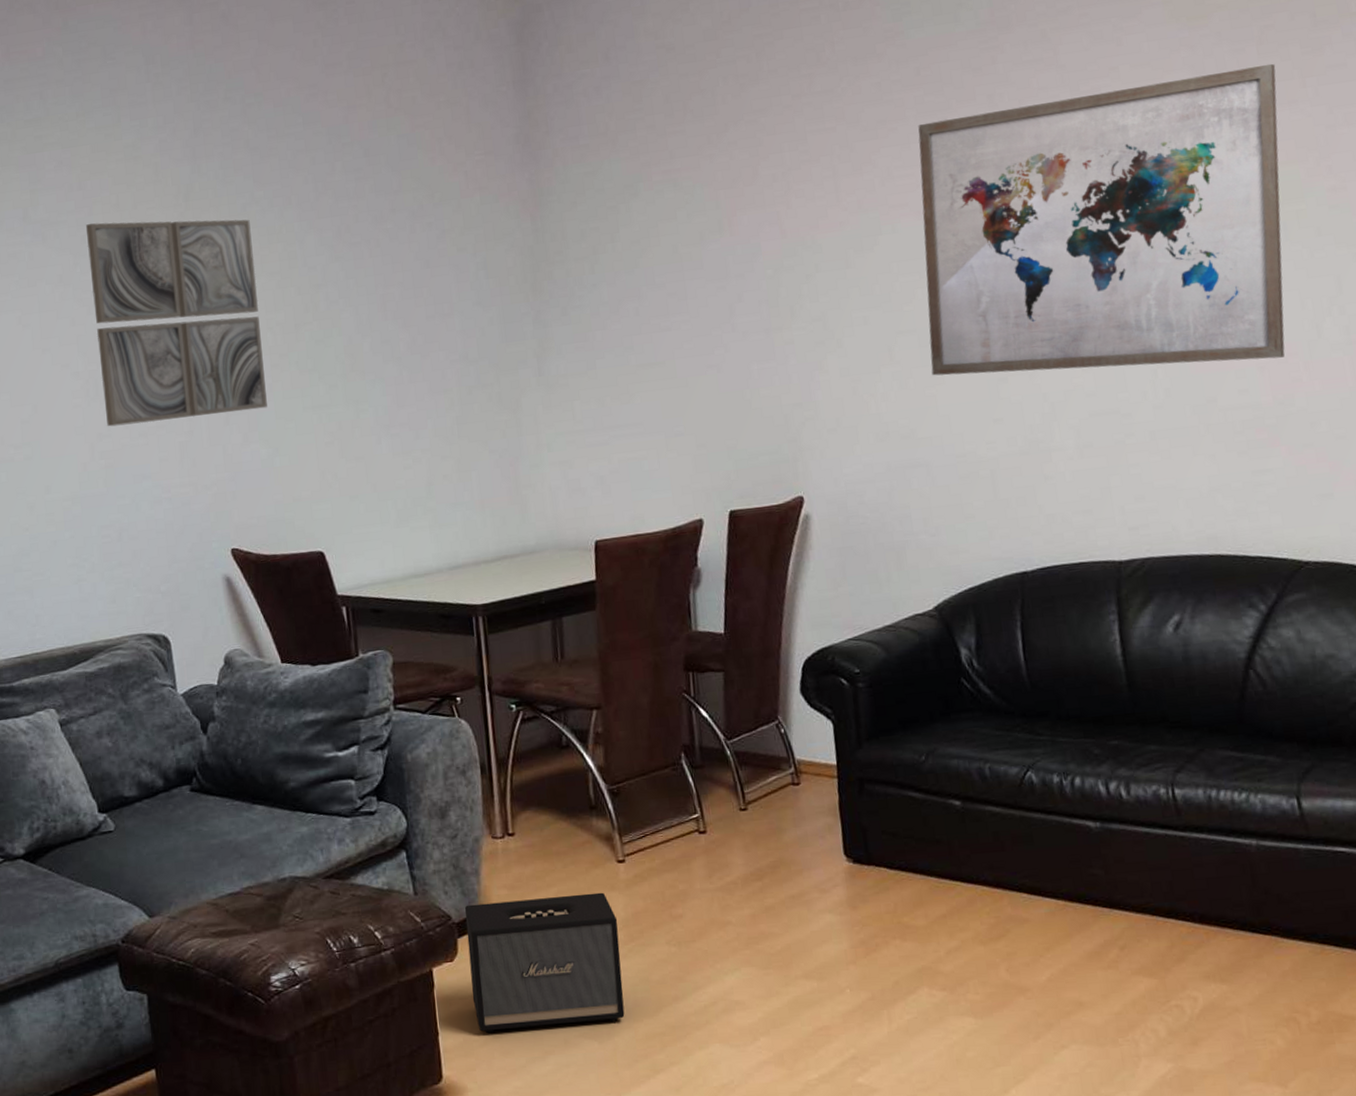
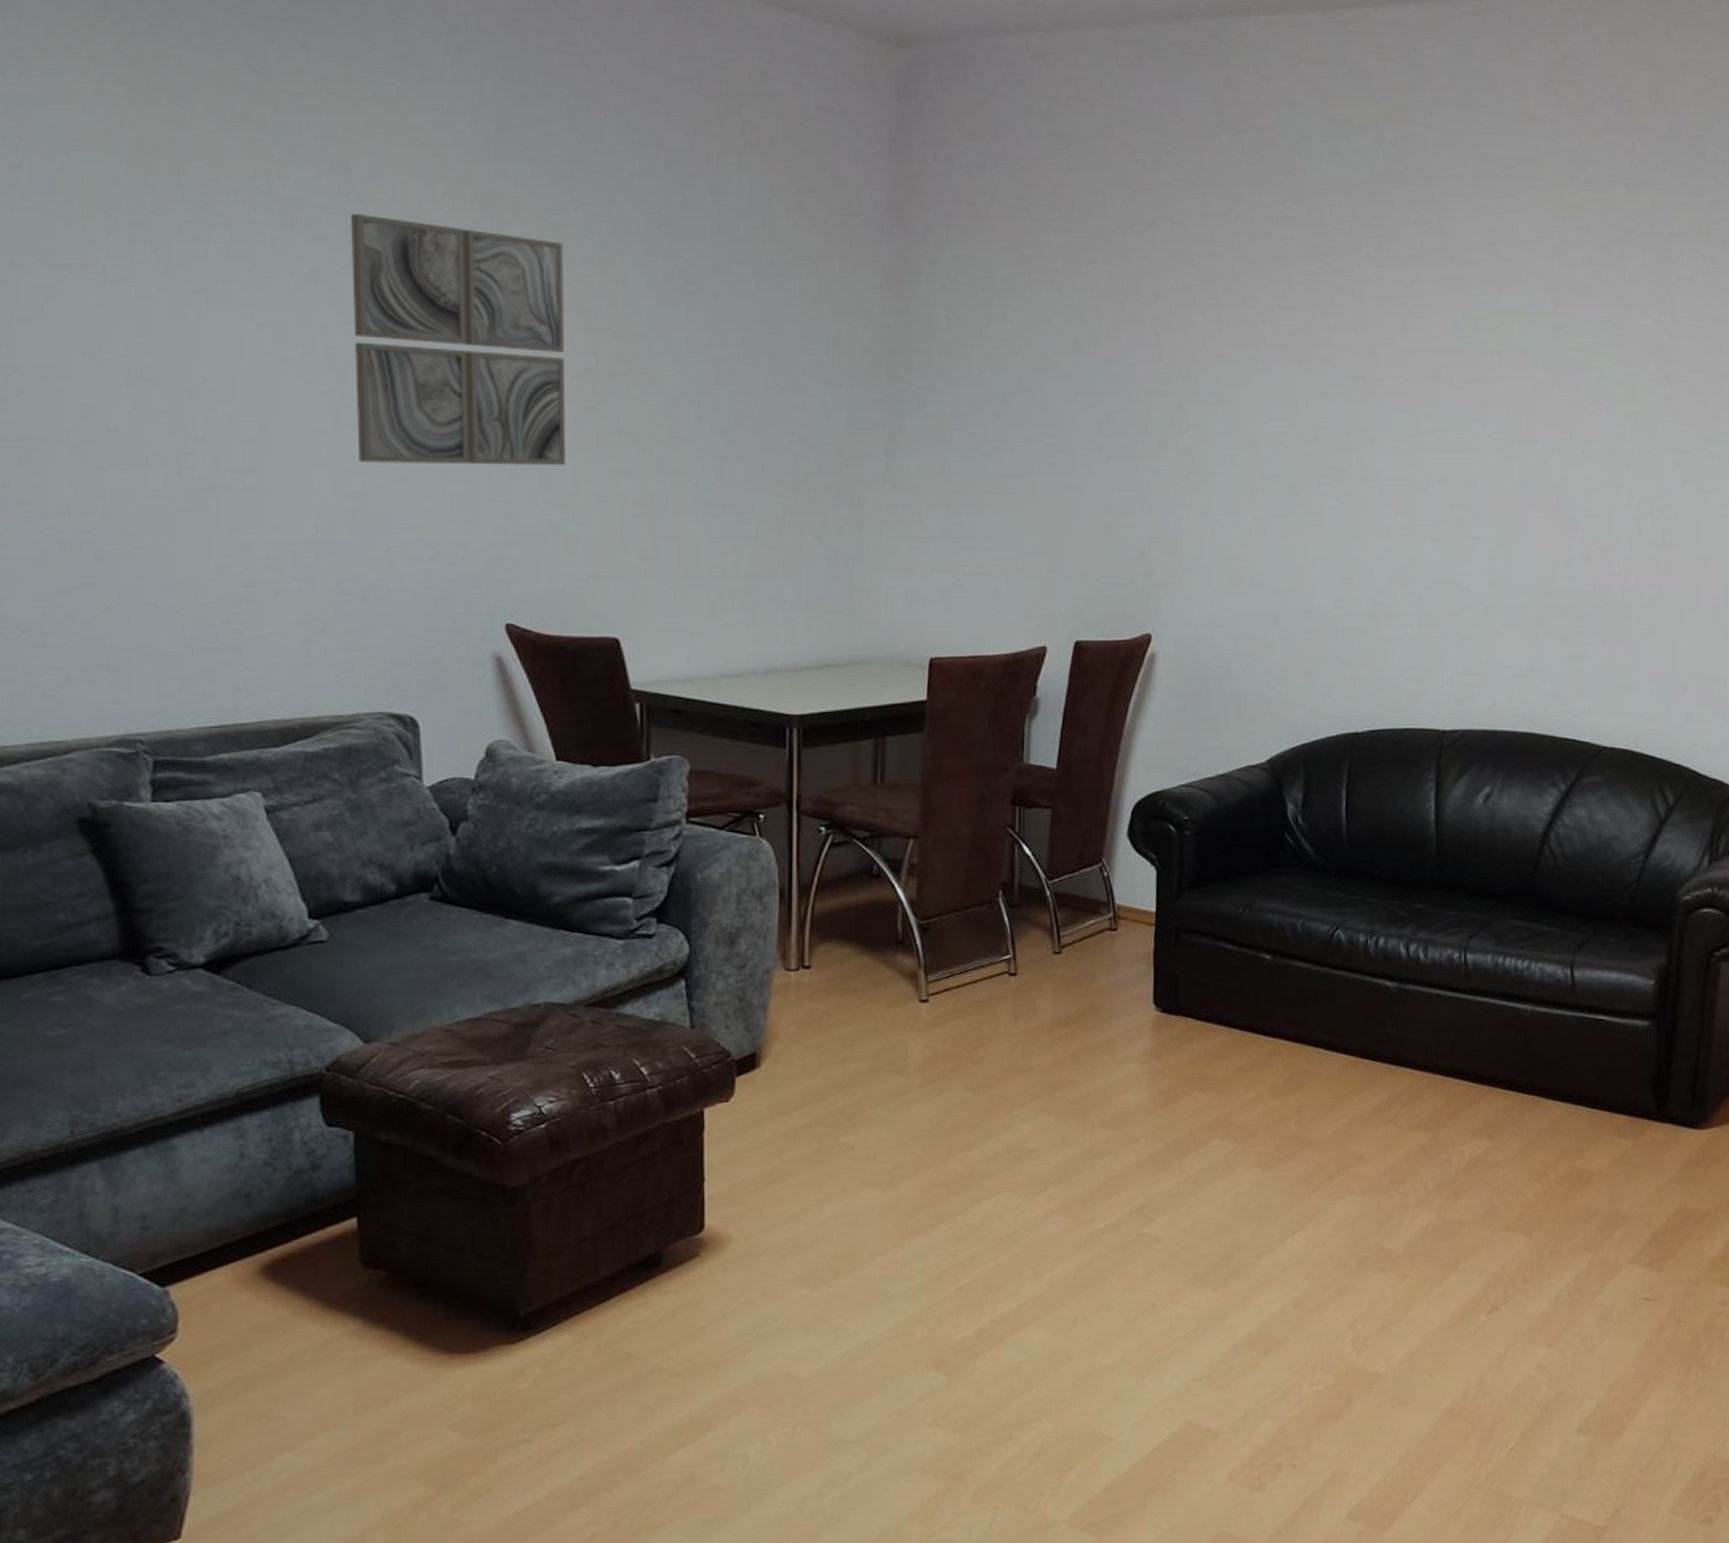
speaker: present [464,892,625,1034] -> none [746,1032,914,1181]
wall art: present [918,63,1285,376] -> none [1290,266,1633,551]

